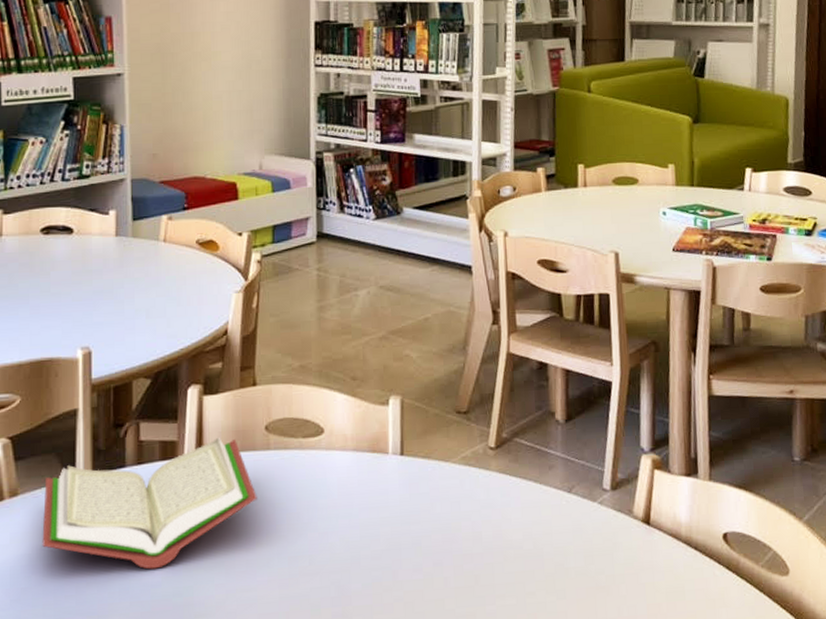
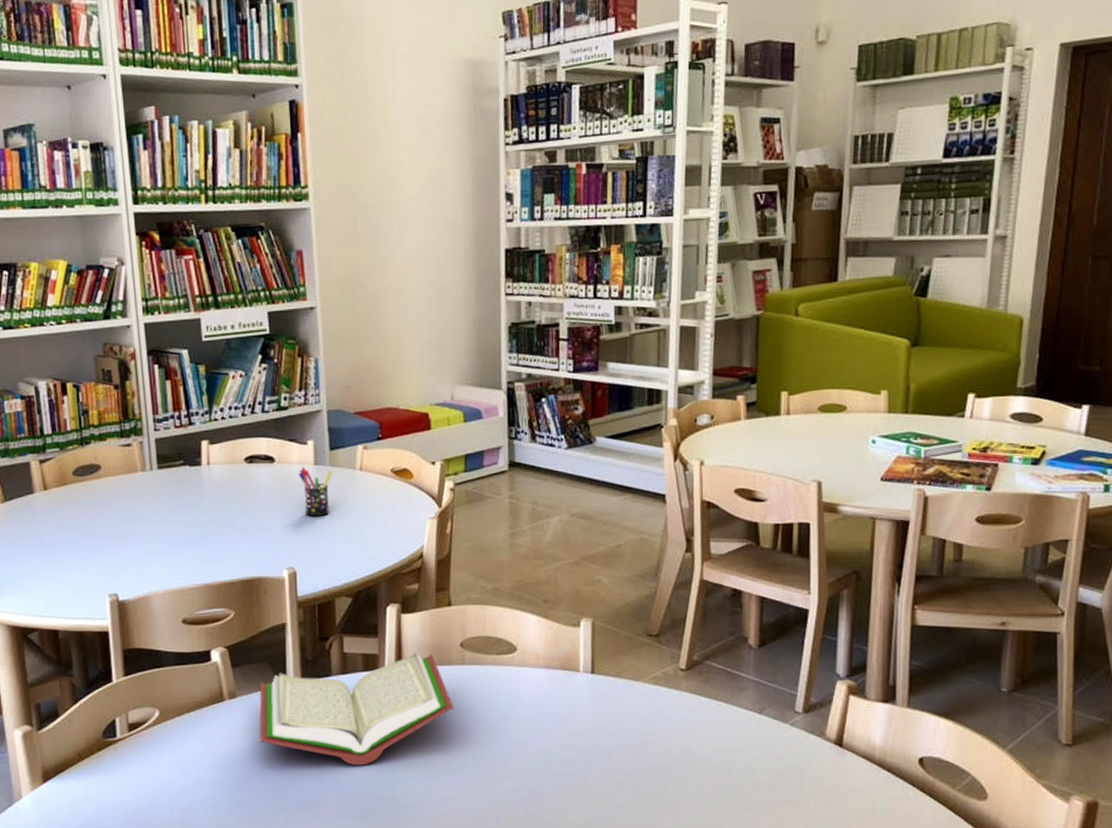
pen holder: none [97,238,135,292] -> present [298,466,333,517]

